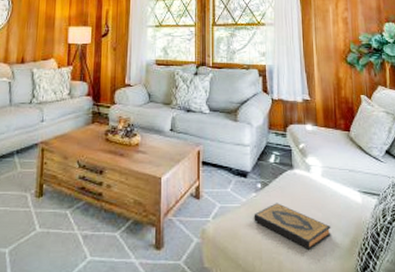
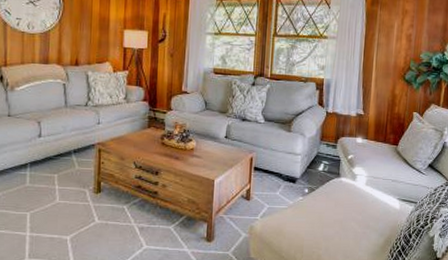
hardback book: present [254,203,331,250] -> none [299,206,368,246]

